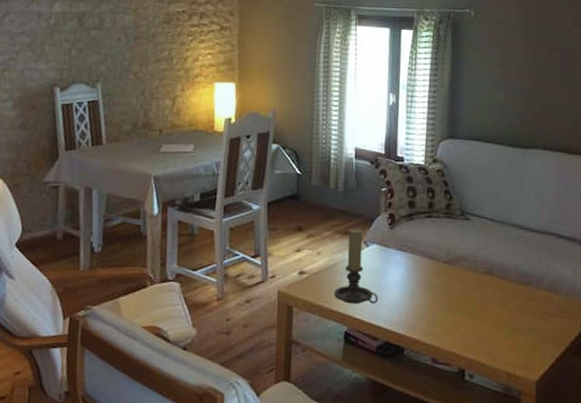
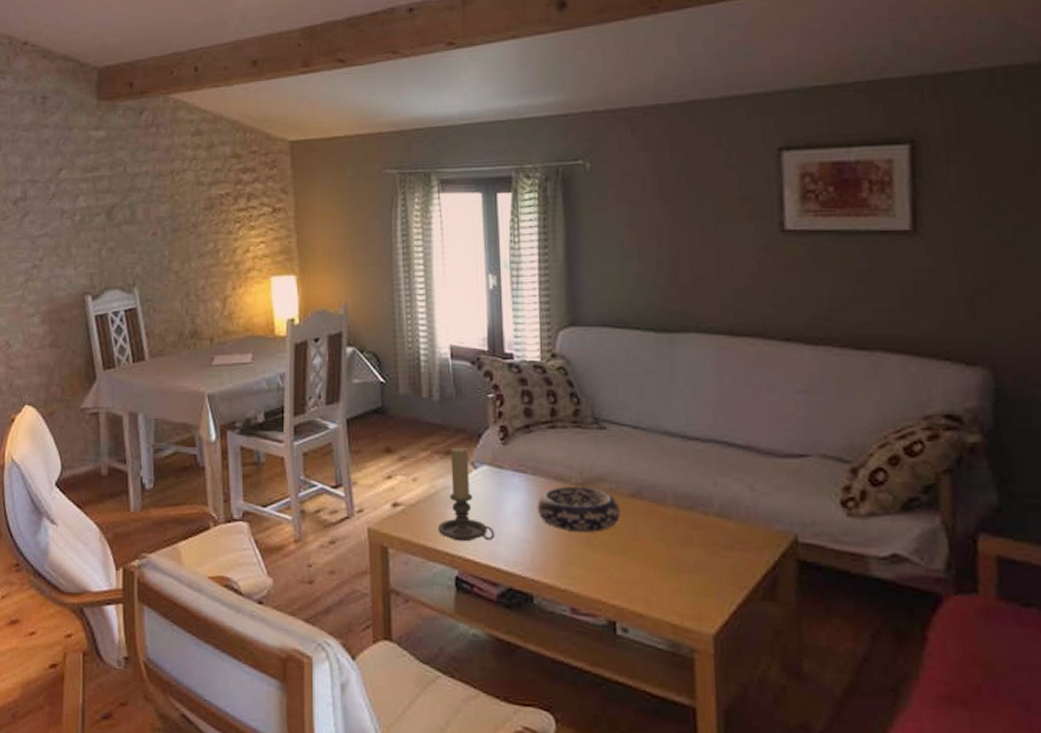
decorative bowl: none [412,263,476,300] -> present [537,486,621,532]

